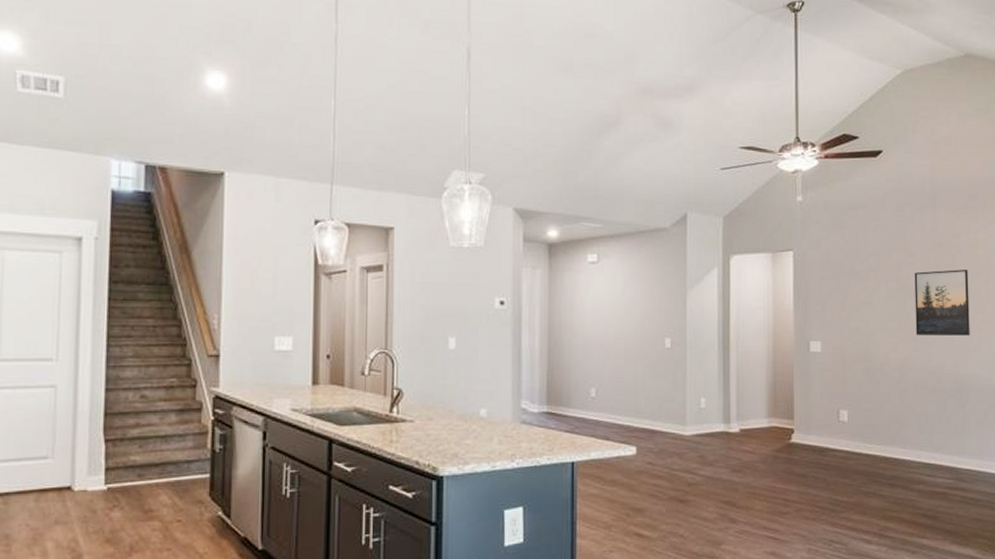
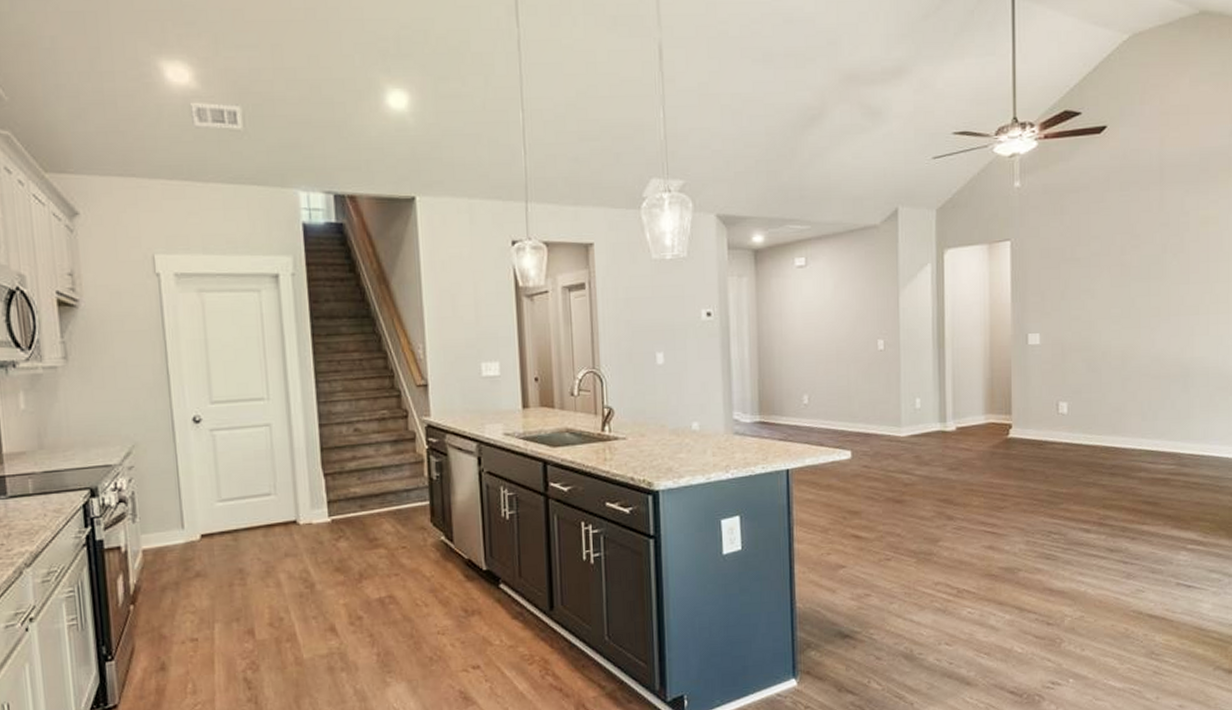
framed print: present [914,269,970,336] -> none [1139,249,1197,321]

